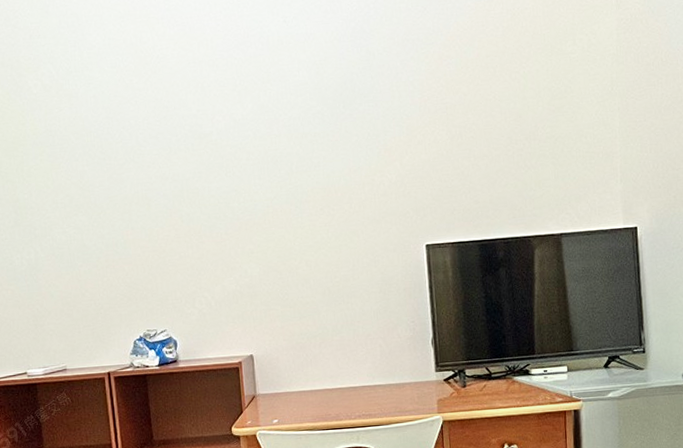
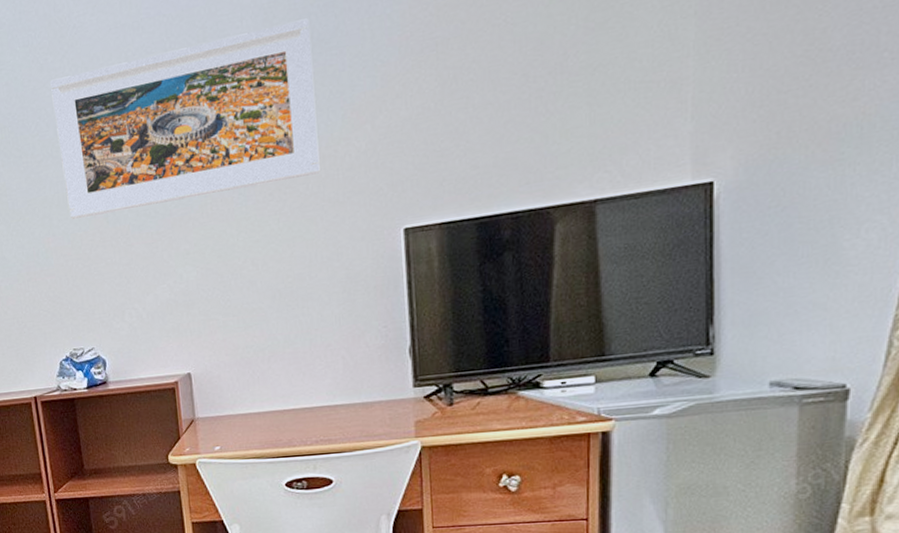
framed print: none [134,76,361,217] -> present [50,18,320,220]

